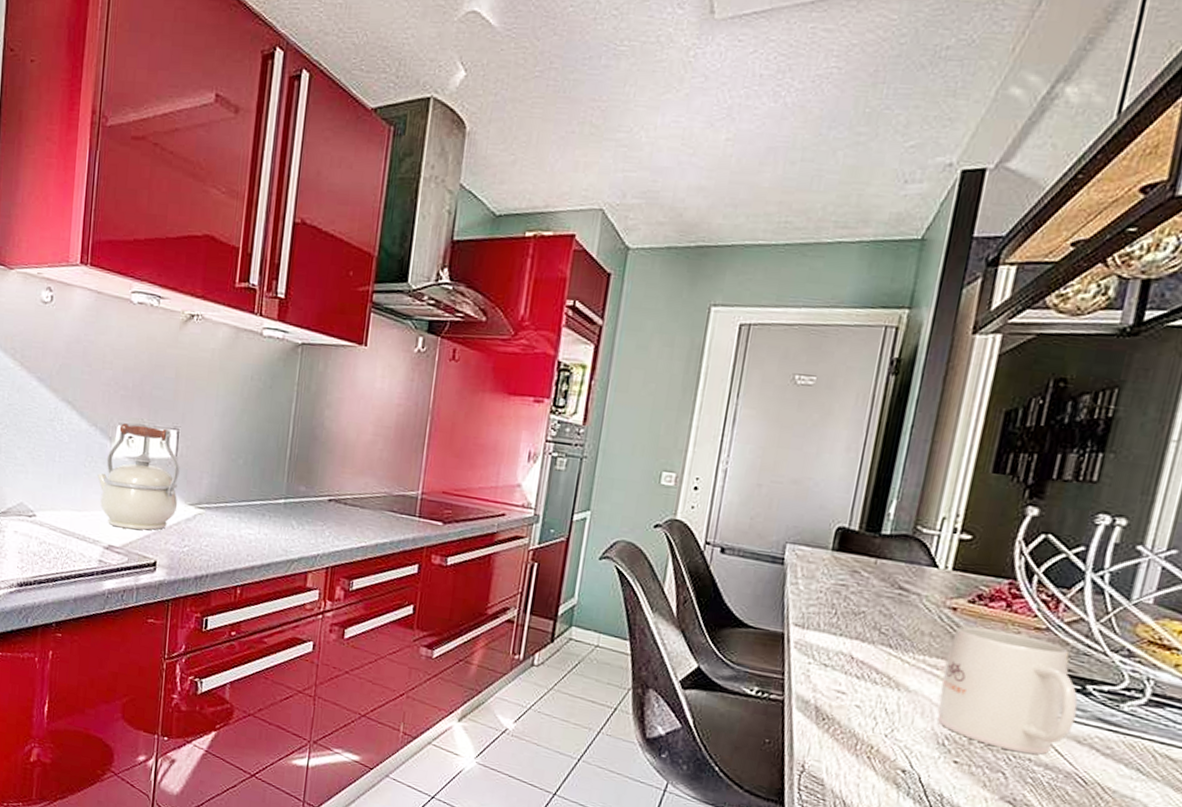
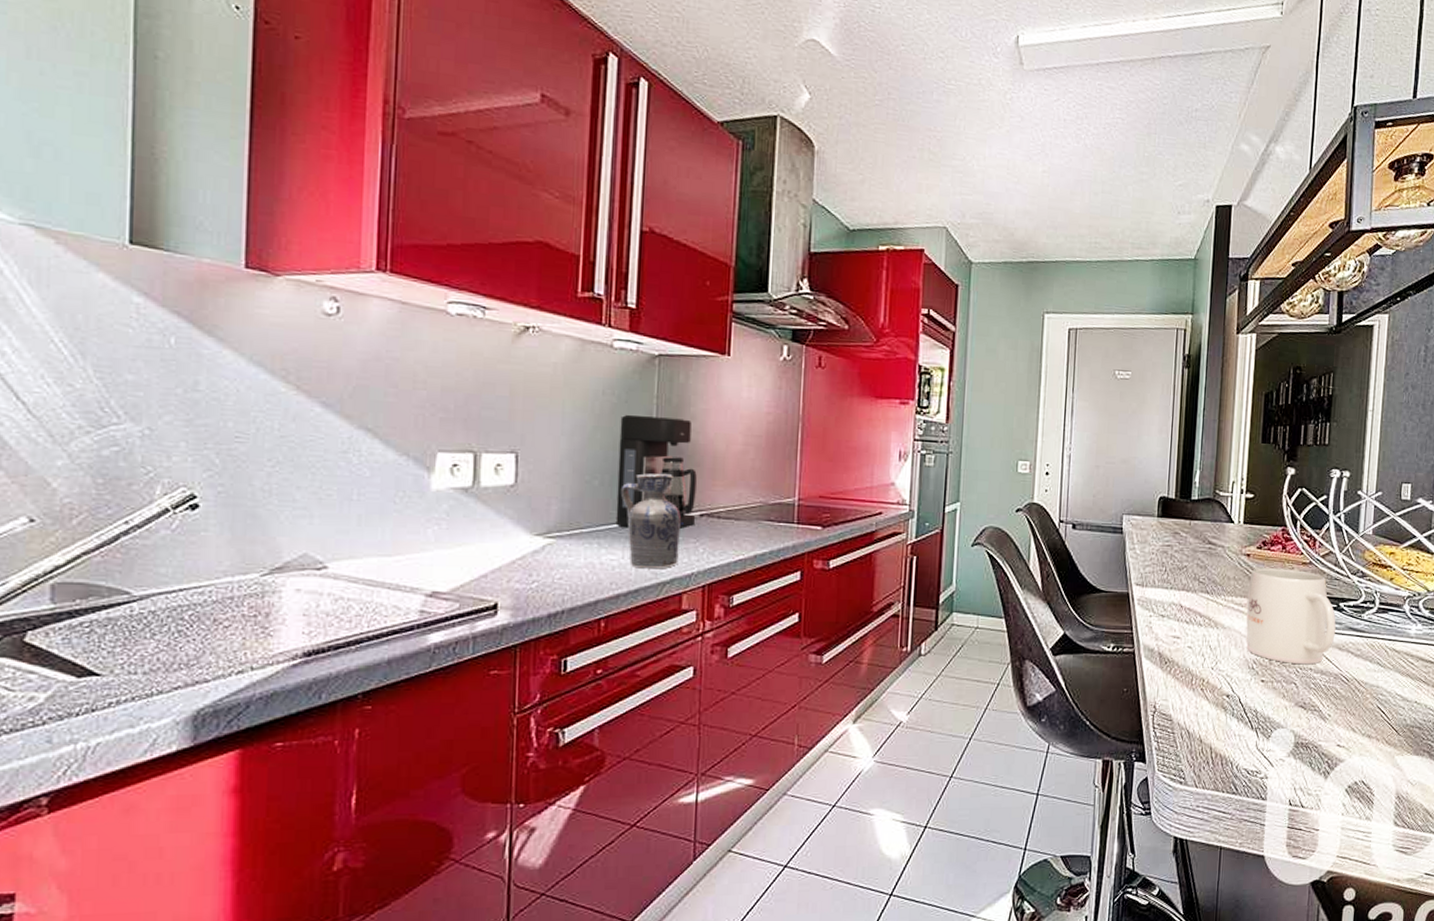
kettle: present [97,423,180,531] -> none [413,450,522,571]
coffee maker: none [255,400,328,511] -> present [615,415,697,528]
ceramic jug: none [260,456,312,548] -> present [620,473,681,569]

